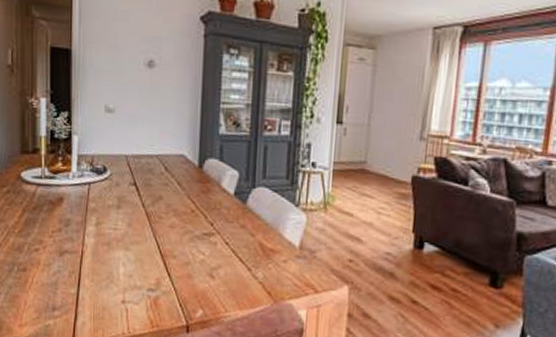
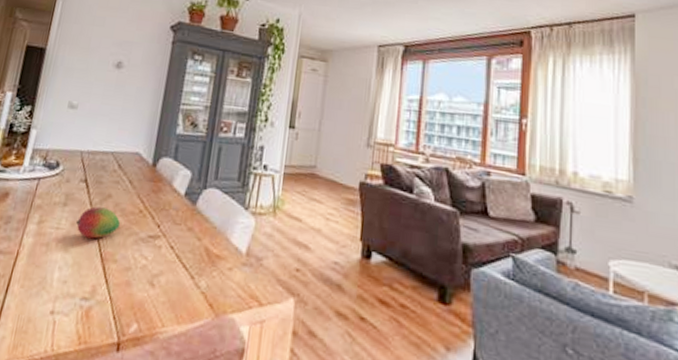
fruit: none [131,208,175,238] -> present [75,206,121,239]

